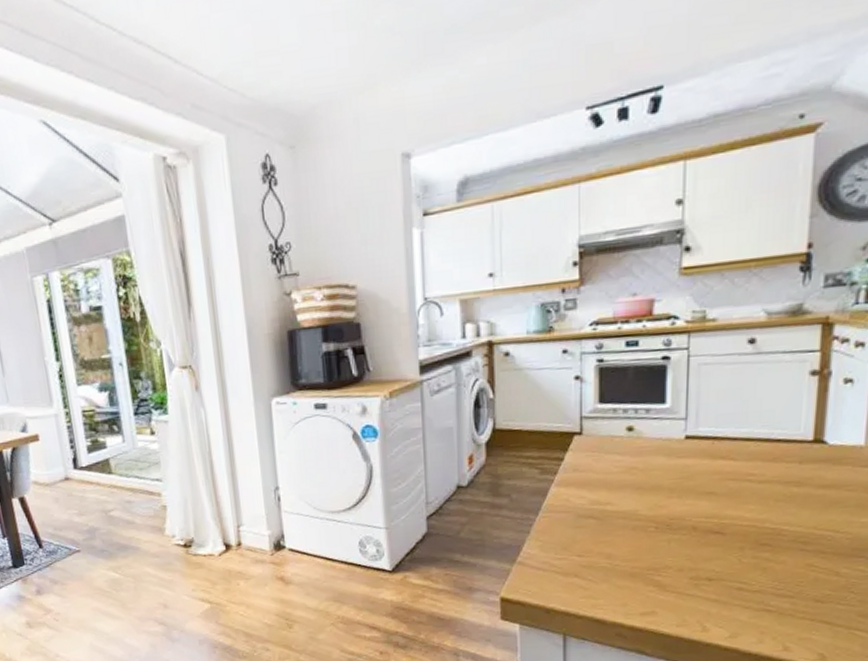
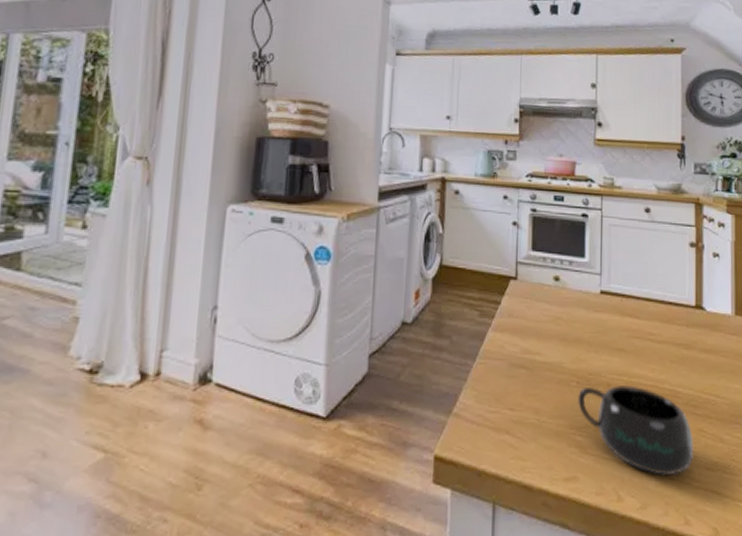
mug: none [655,526,801,608] -> present [577,384,694,475]

